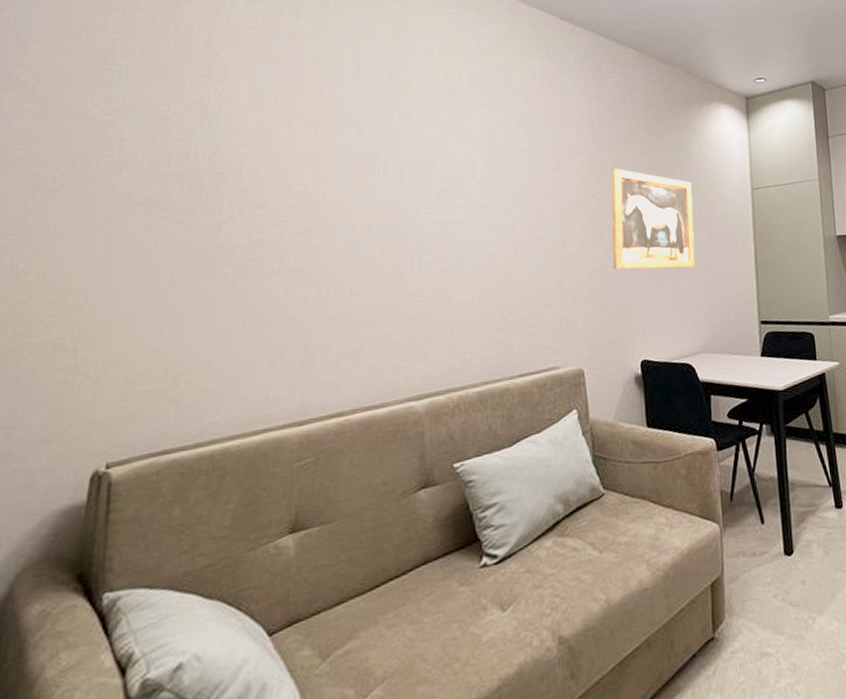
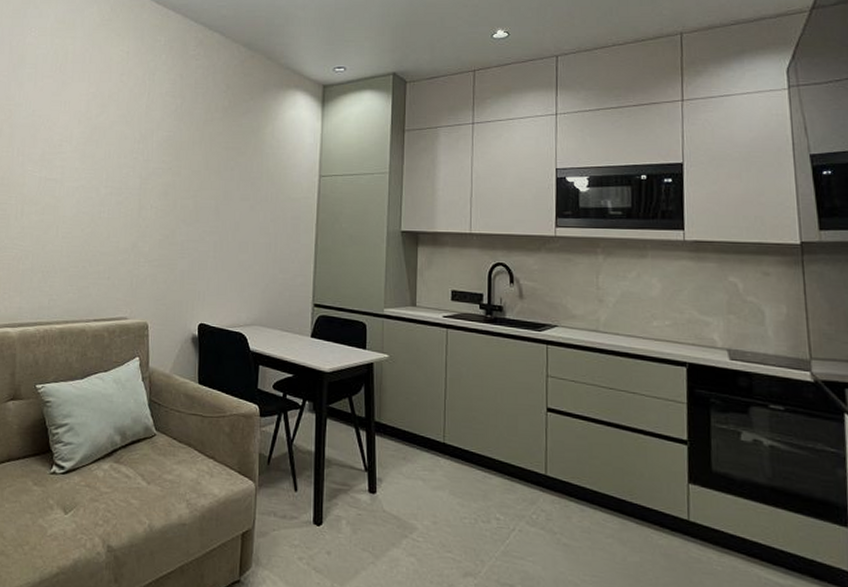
wall art: present [611,169,695,270] -> none [181,146,261,246]

